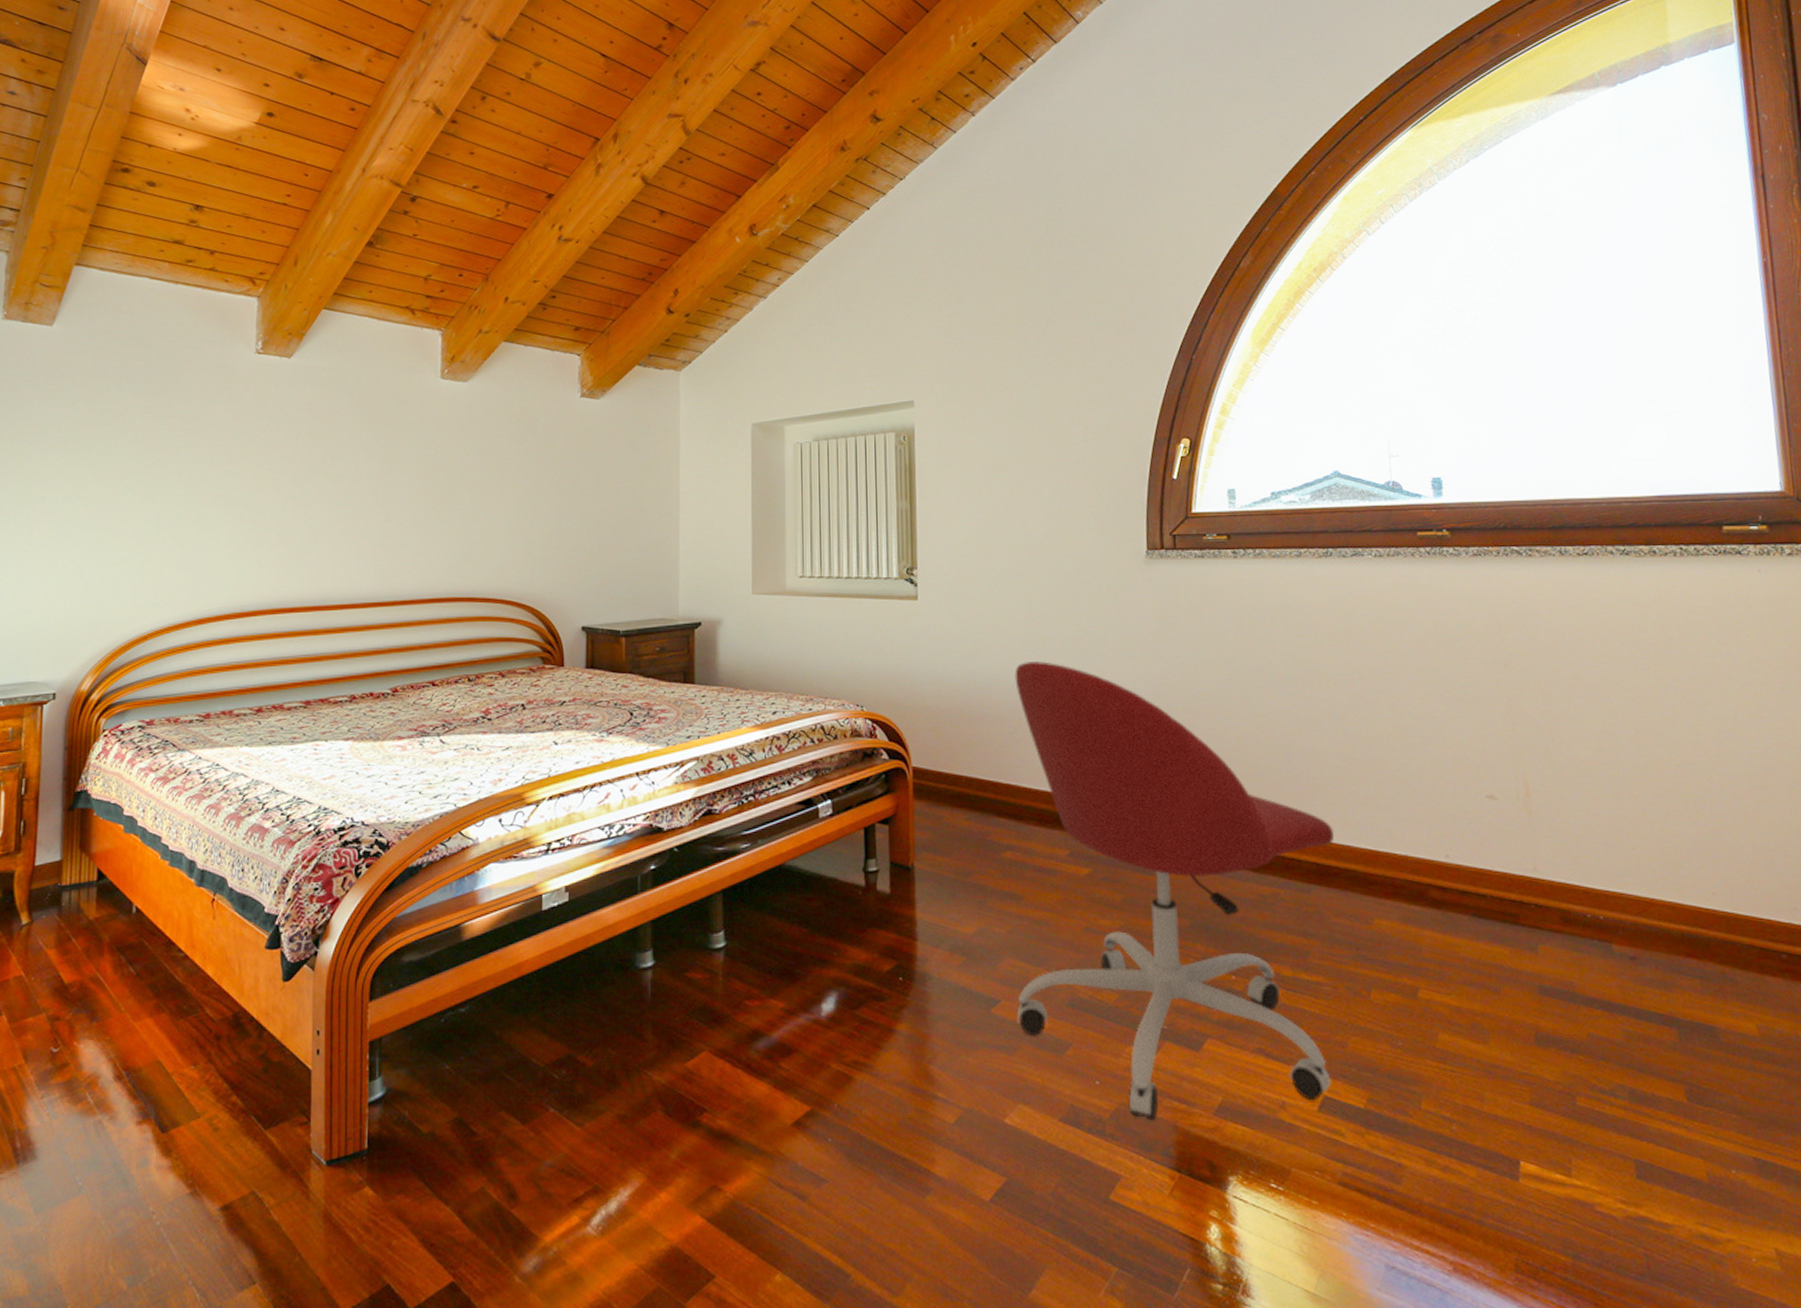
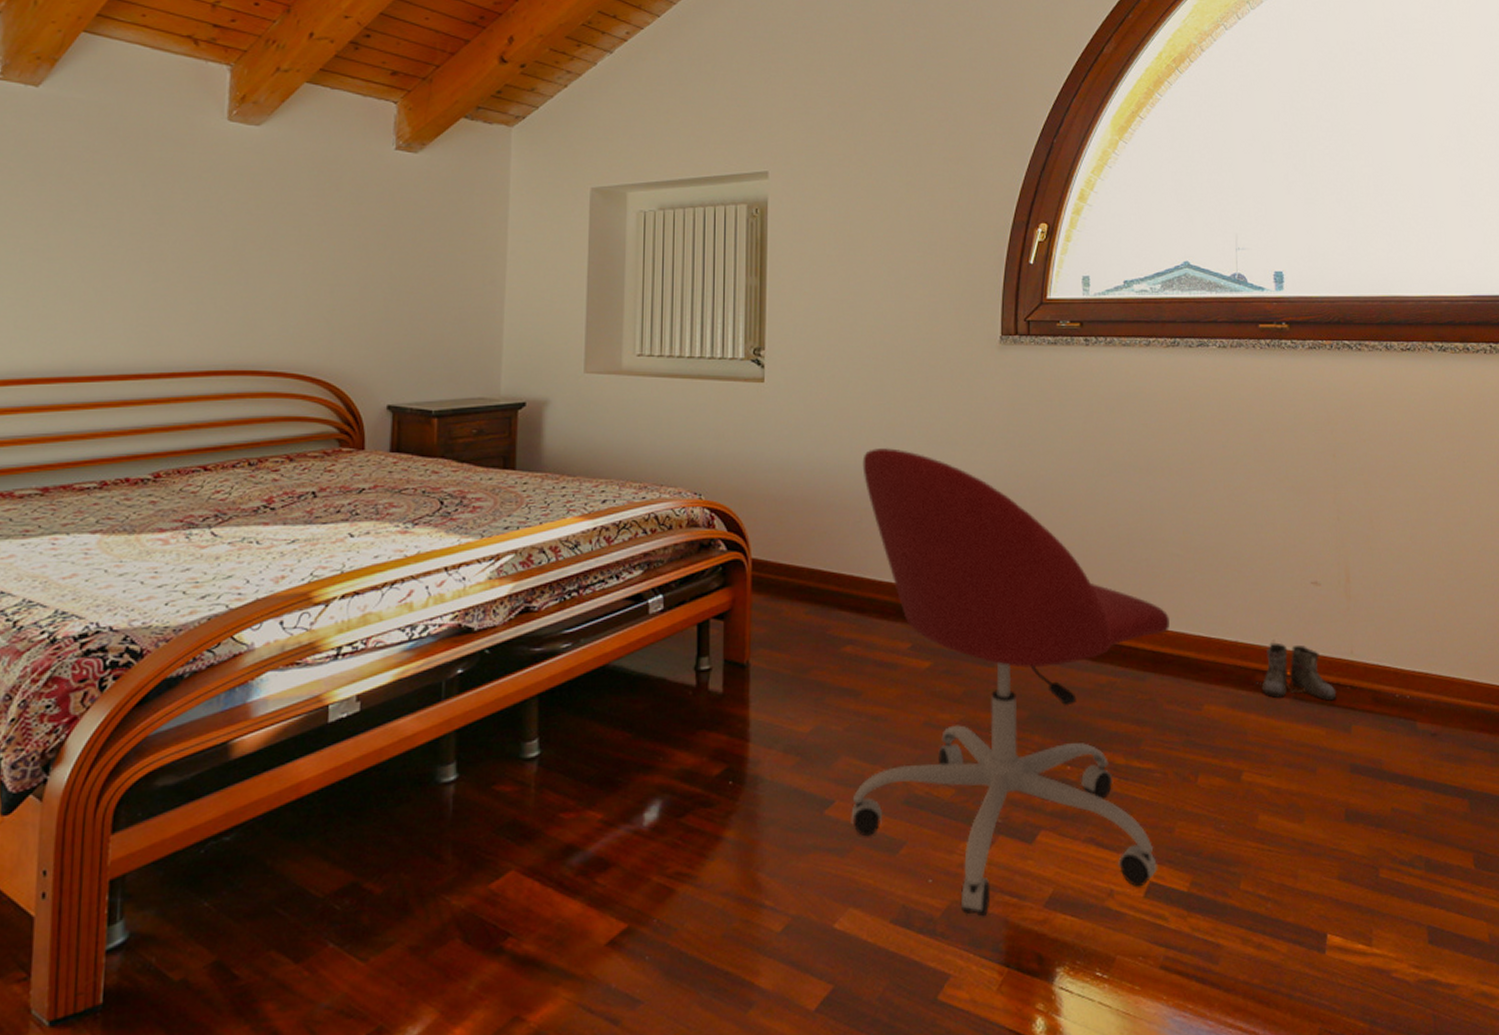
boots: none [1430,857,1520,919] -> present [1256,642,1337,701]

